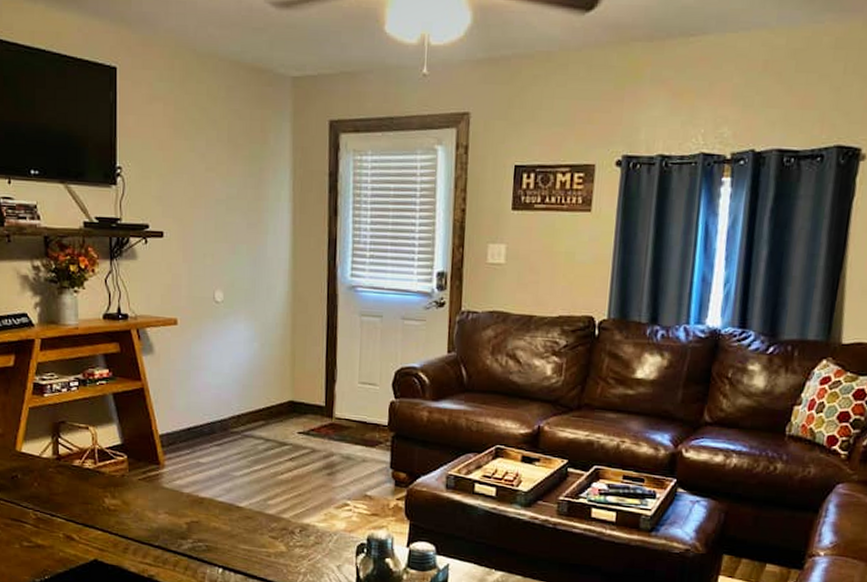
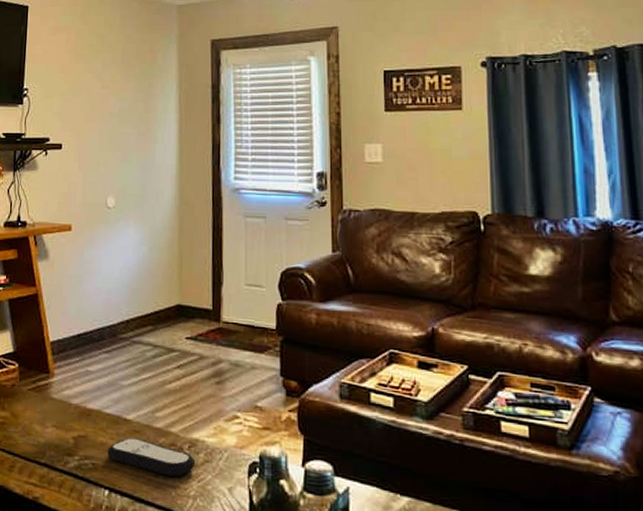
remote control: none [220,522,306,557] -> present [107,437,196,477]

